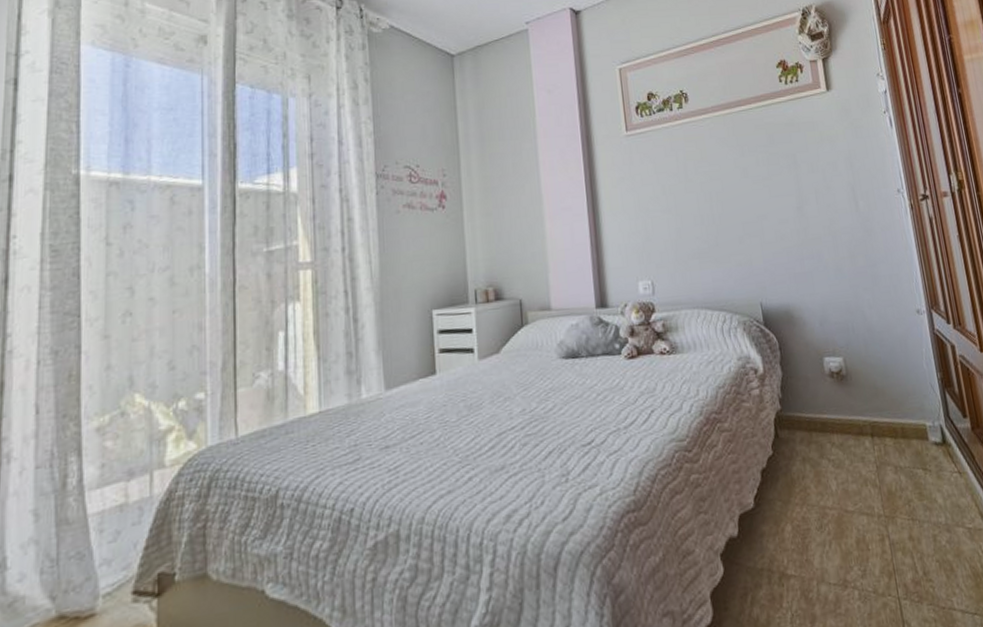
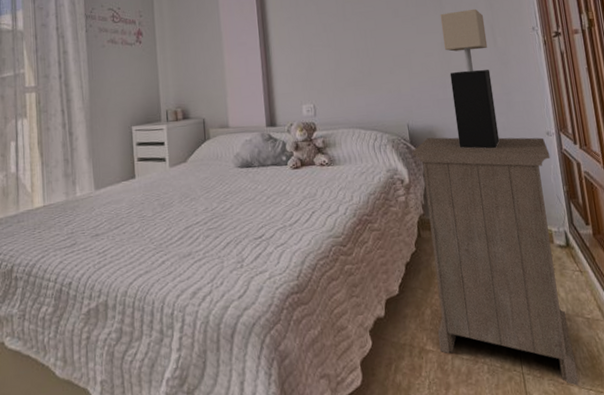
nightstand: none [766,316,962,610] -> present [412,137,579,386]
table lamp: none [794,168,865,331] -> present [440,8,500,149]

